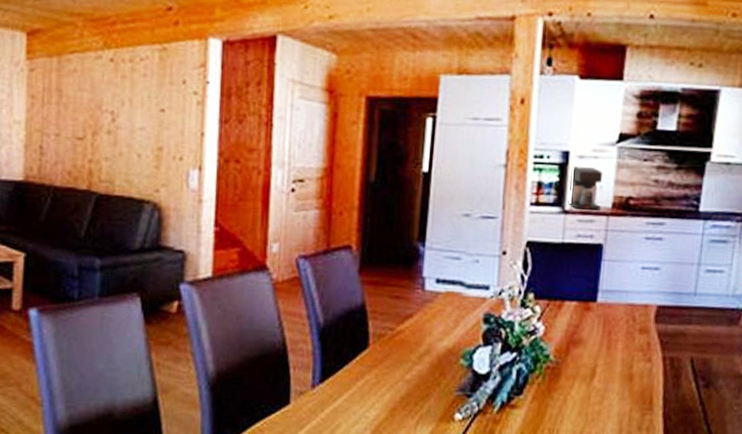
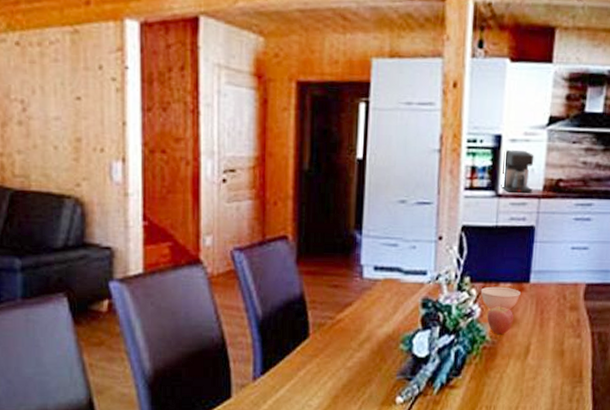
bowl: none [545,304,587,329] -> present [480,286,521,310]
fruit: none [551,320,580,354] -> present [487,302,514,334]

